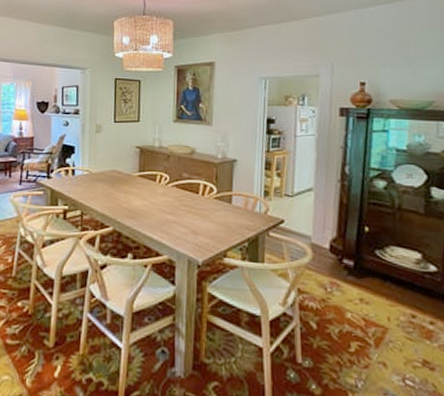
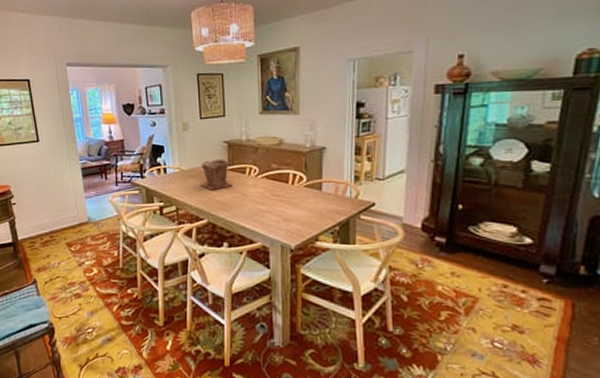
plant pot: none [109,164,141,196] -> present [200,159,232,190]

